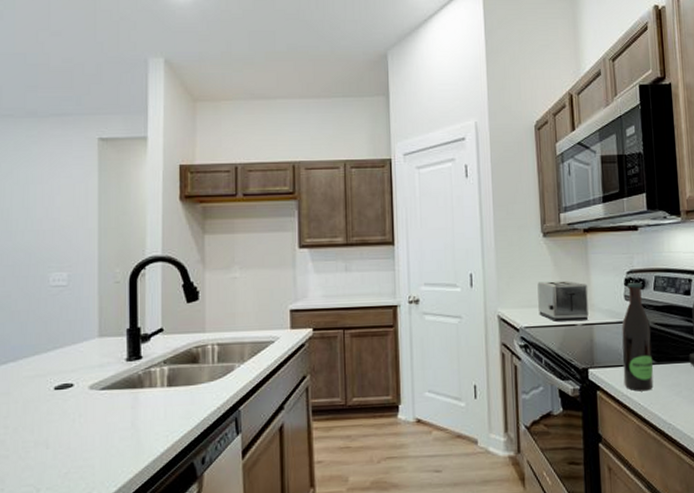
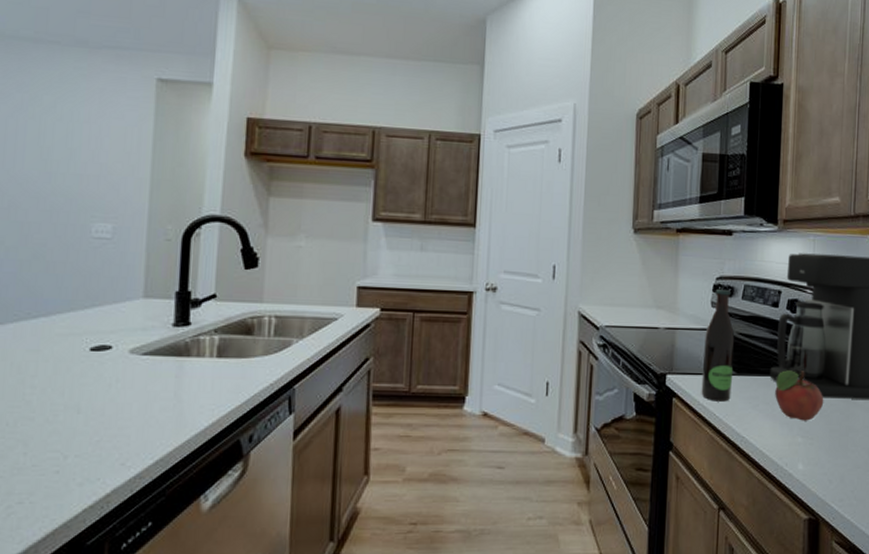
toaster: present [537,280,589,322] -> none [621,280,675,325]

